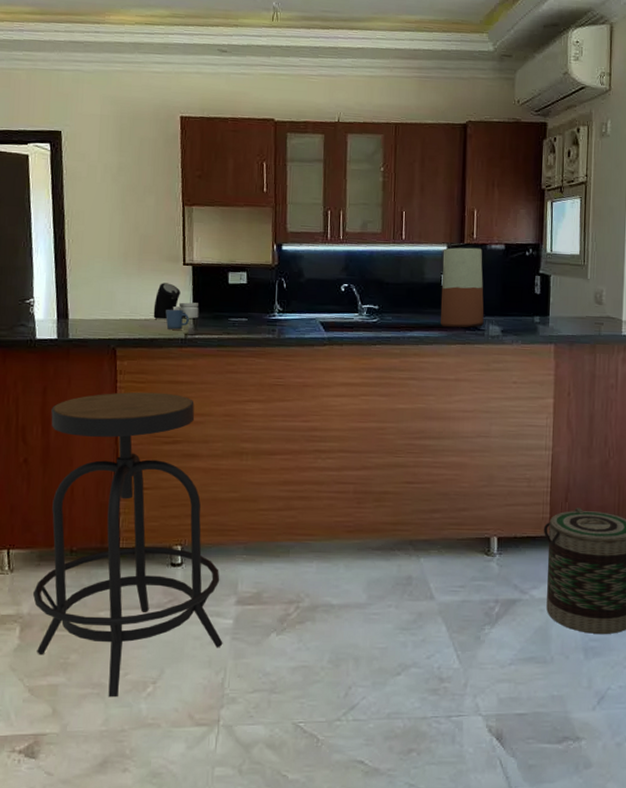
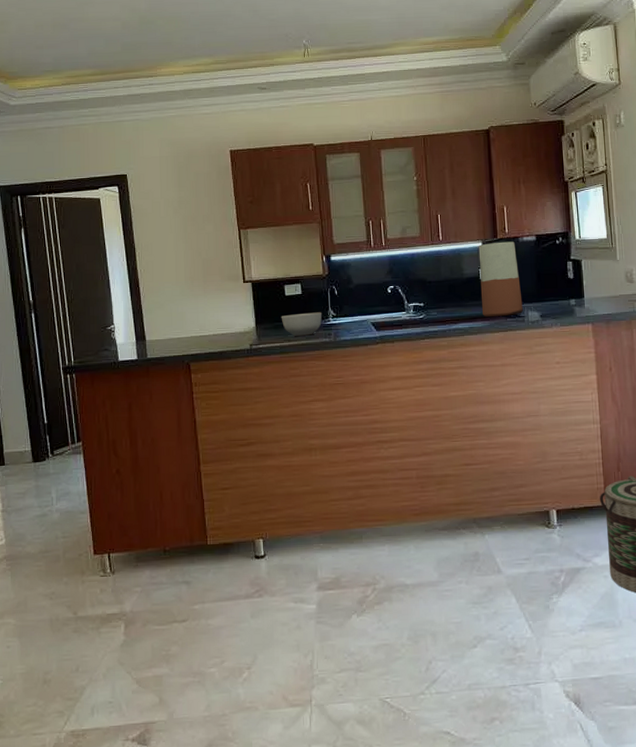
bar stool: present [32,391,223,698] -> none [133,399,309,685]
coffee machine: present [153,283,199,319] -> none [220,300,261,333]
mug: present [165,309,189,331] -> none [231,323,253,343]
bowl: none [221,304,267,330] -> present [281,312,322,336]

